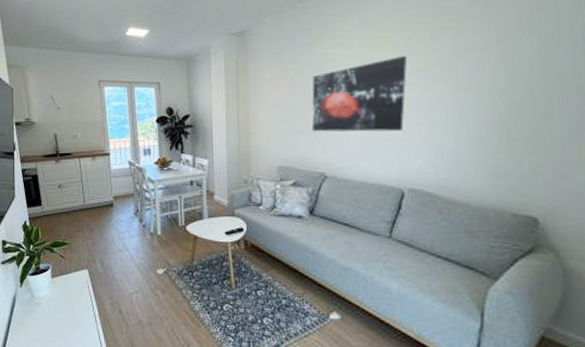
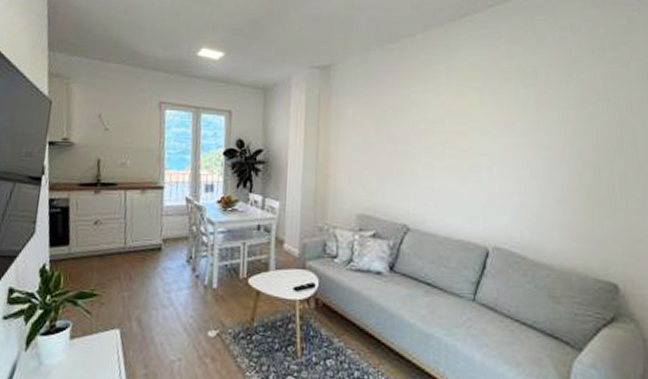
wall art: present [311,56,407,132] -> none [395,108,492,184]

